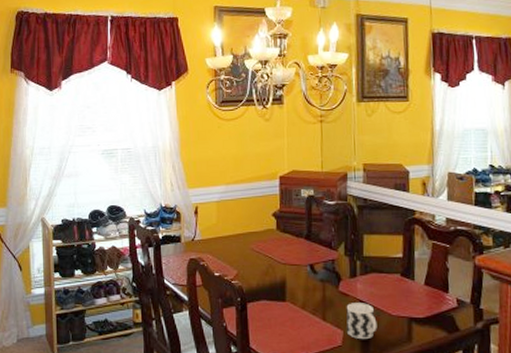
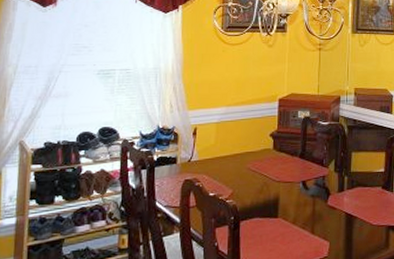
cup: present [346,303,377,340] -> none [333,215,360,250]

